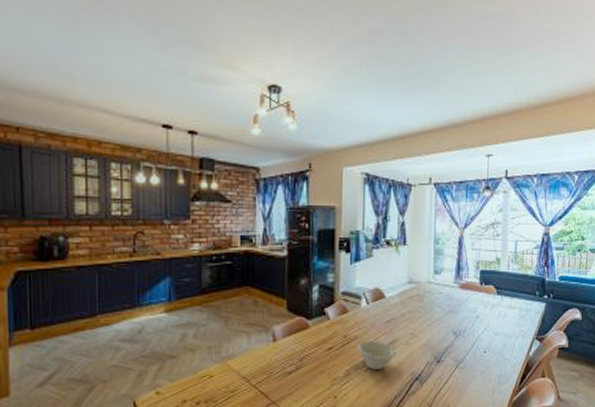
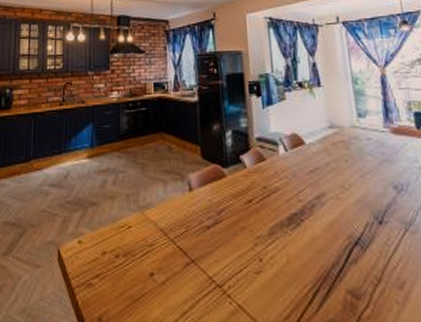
bowl: present [357,341,397,370] -> none [280,193,327,229]

